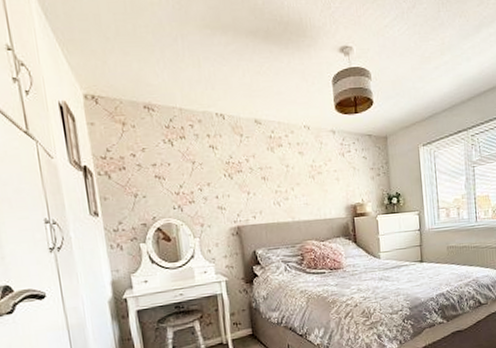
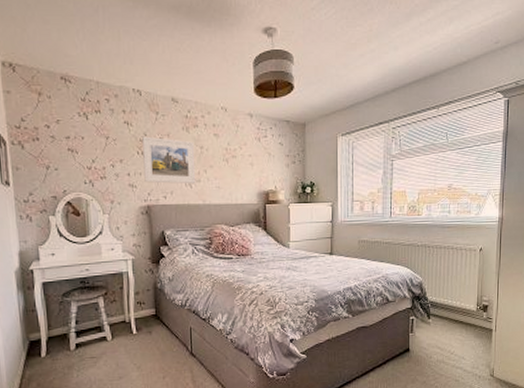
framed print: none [228,158,284,204] -> present [142,136,196,184]

